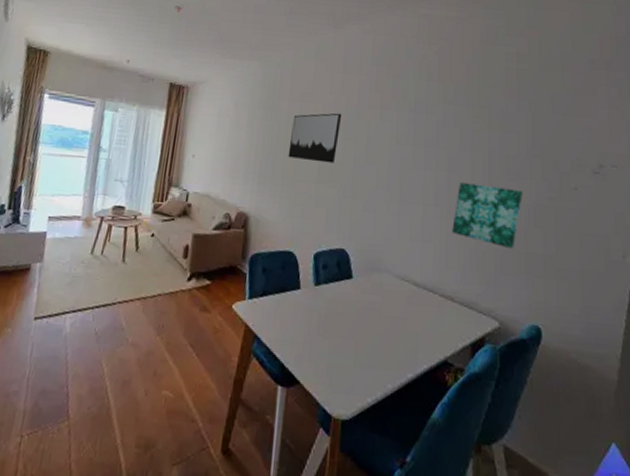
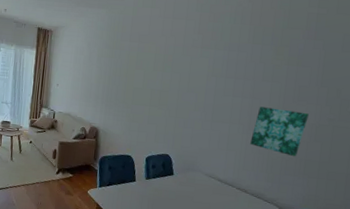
wall art: present [288,113,342,163] -> none [128,51,171,91]

